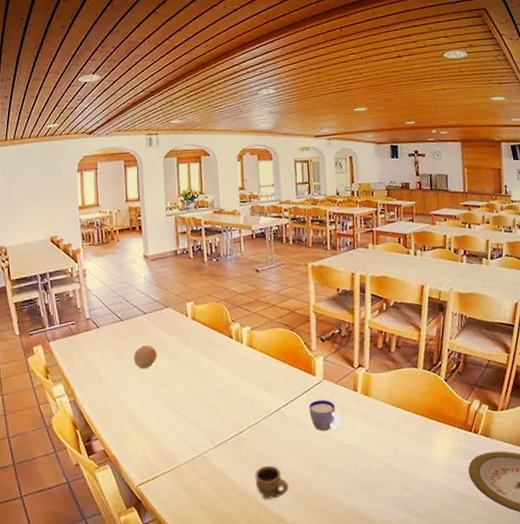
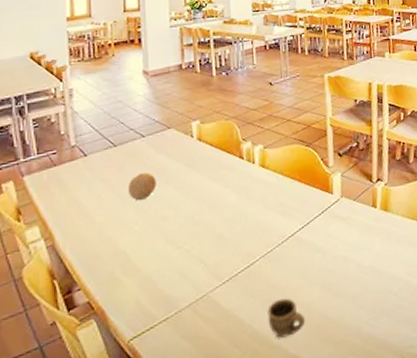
cup: present [308,399,342,431] -> none [326,219,361,254]

